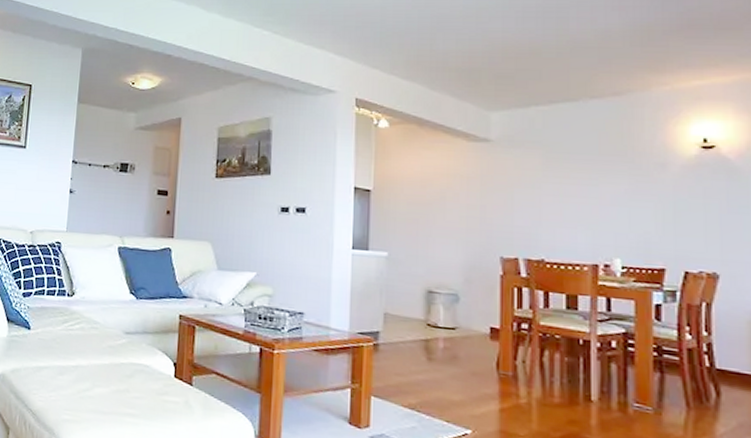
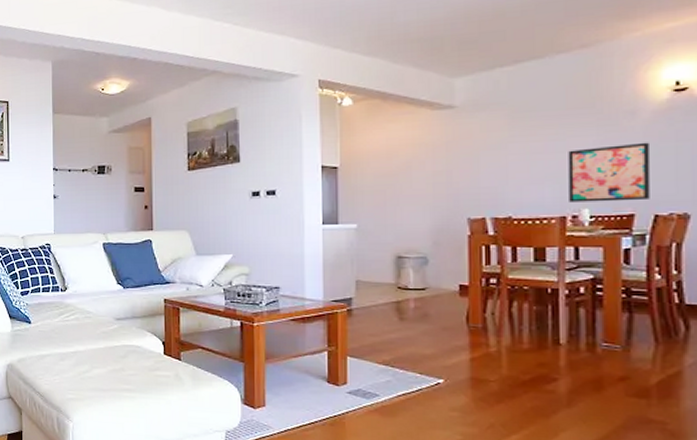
wall art: none [601,196,681,255] -> present [568,142,651,203]

